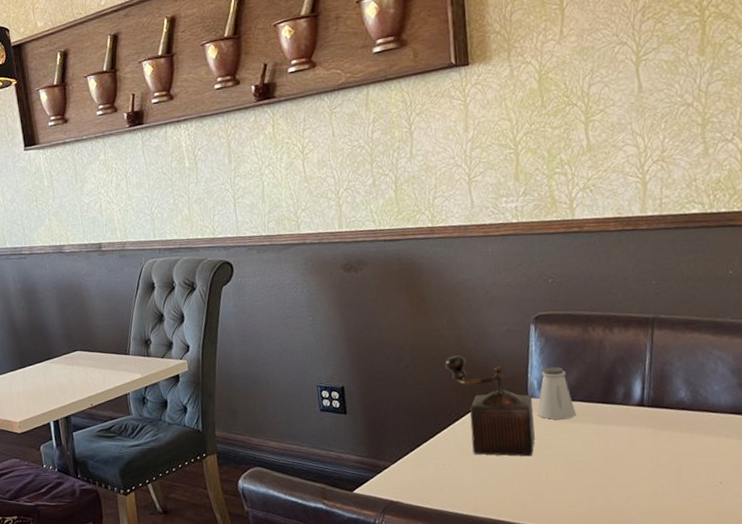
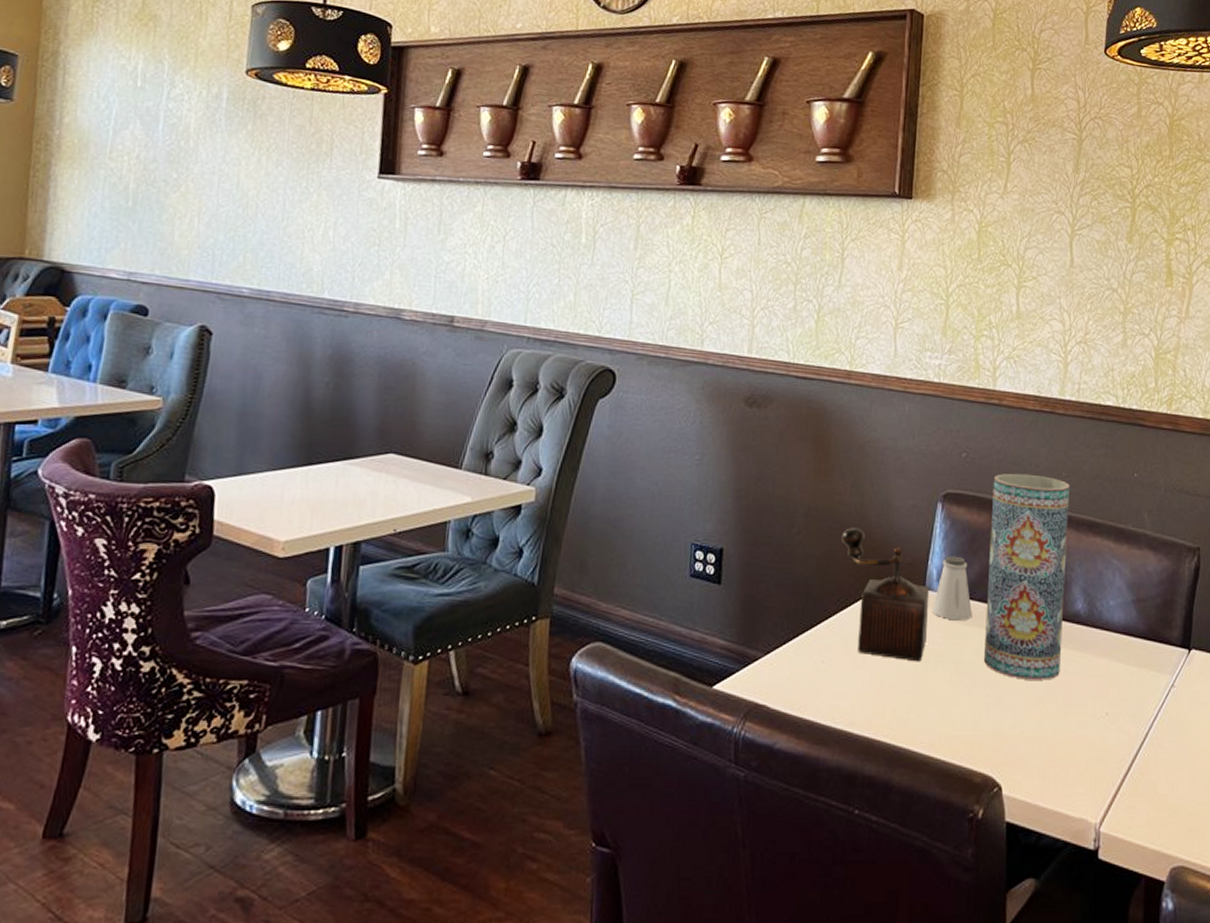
vase: none [582,287,669,462] -> present [983,473,1070,680]

